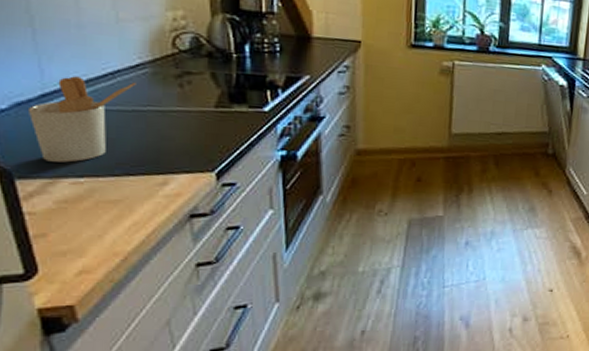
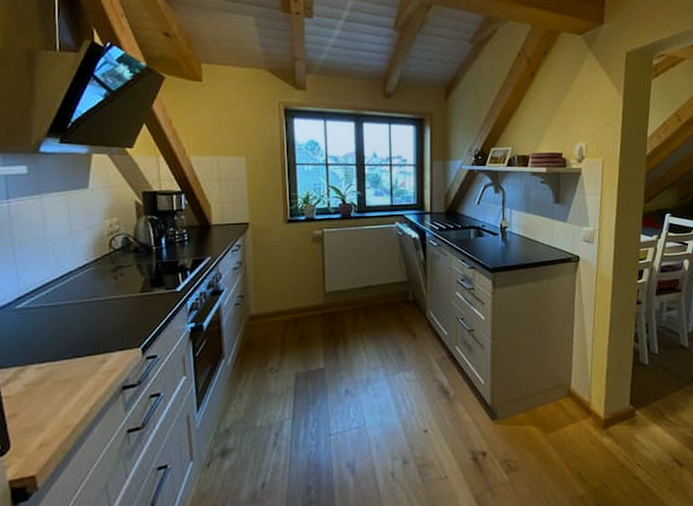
utensil holder: present [27,76,136,163] -> none [7,279,84,352]

